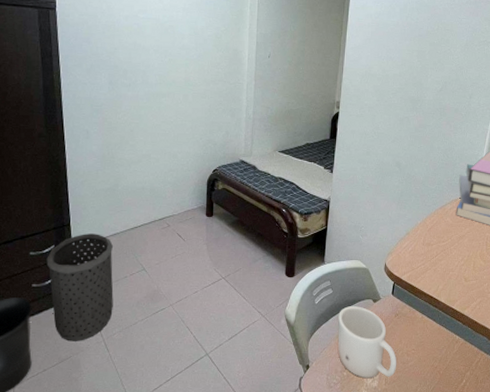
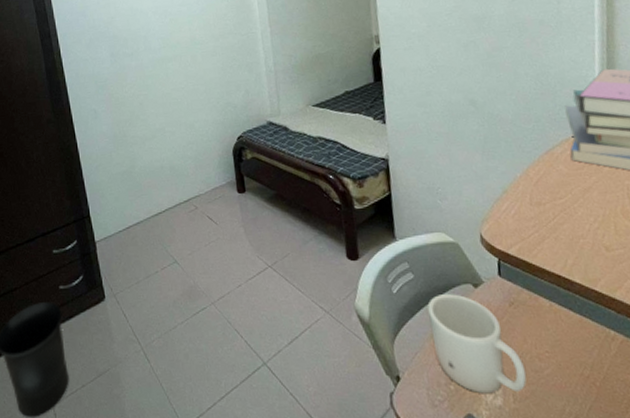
laundry basket: present [46,234,114,341] -> none [70,224,148,351]

